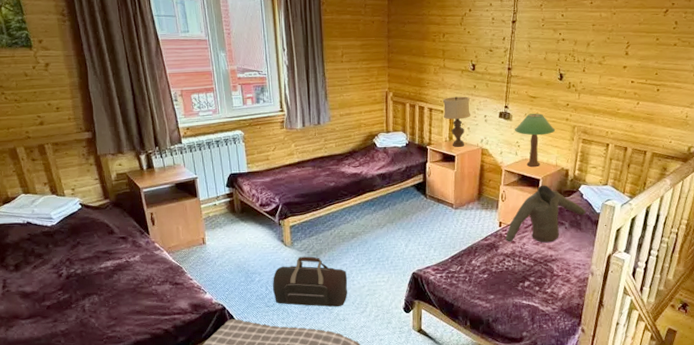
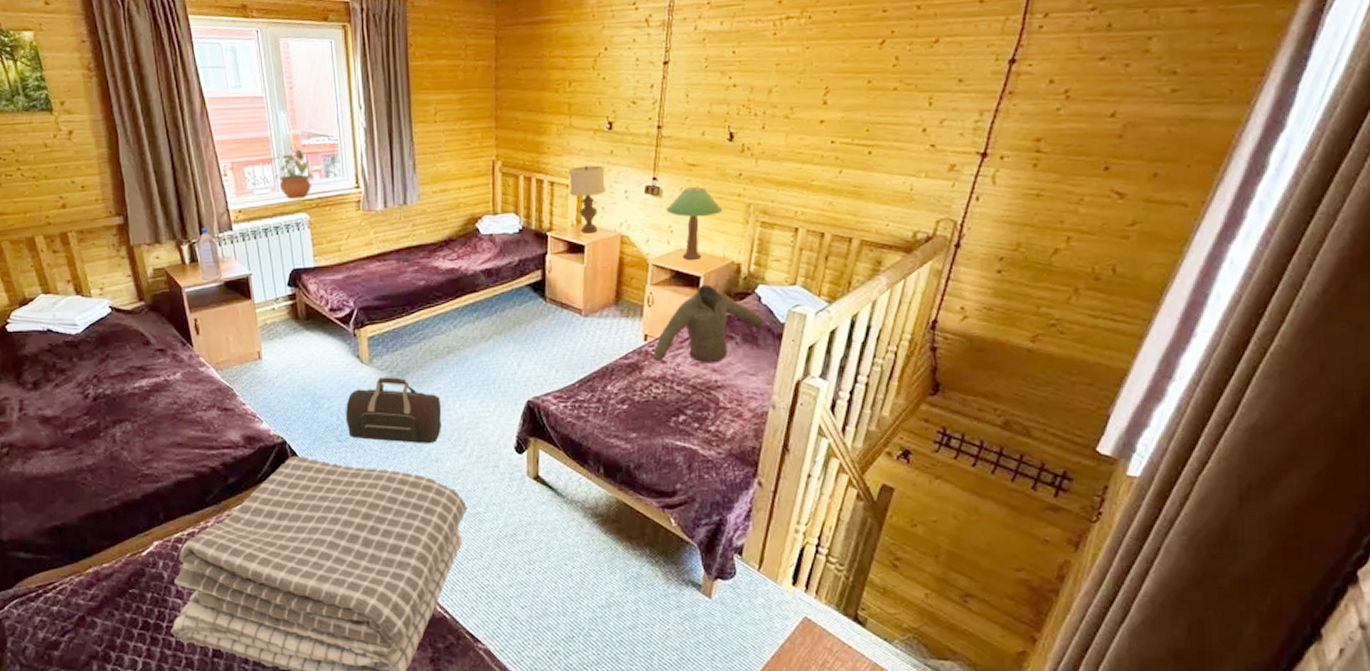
water bottle: none [152,141,173,183] -> present [196,227,222,281]
potted plant: none [210,77,247,120] -> present [267,144,314,200]

